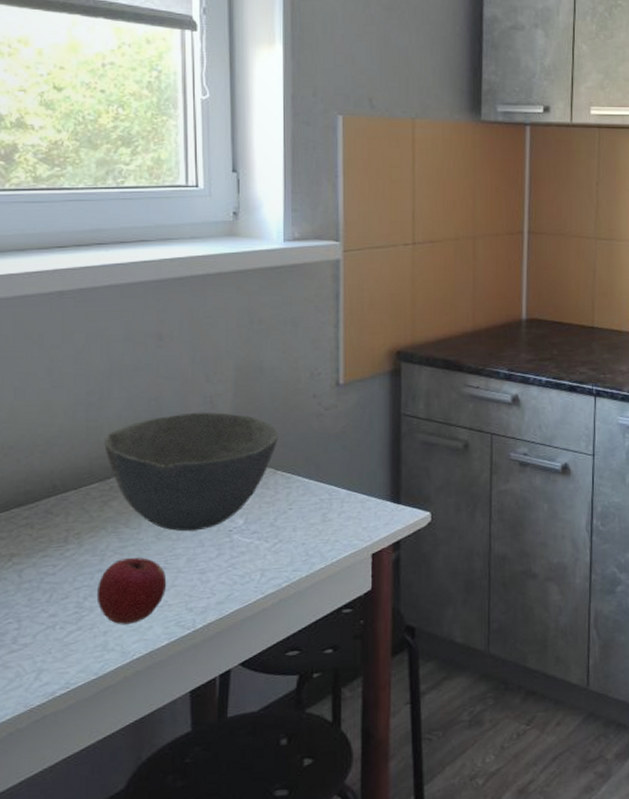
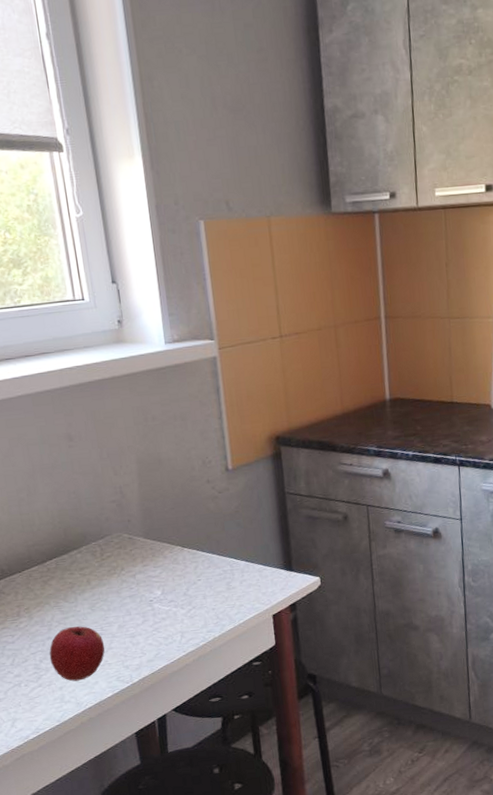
bowl: present [104,412,279,532] -> none [36,500,182,603]

